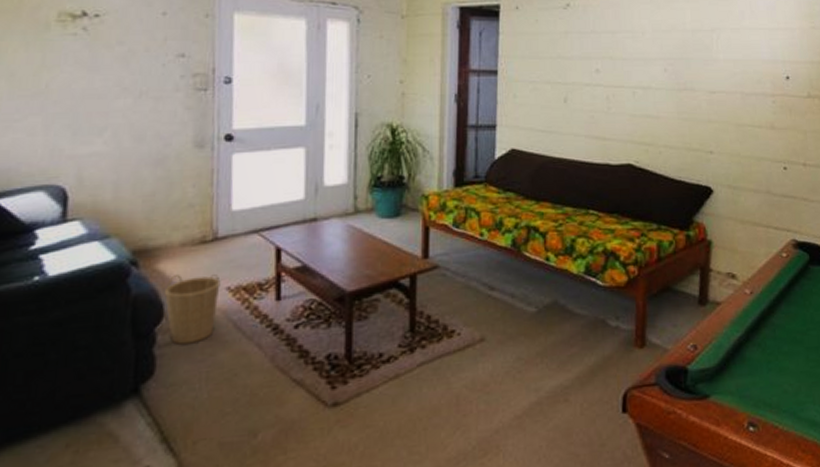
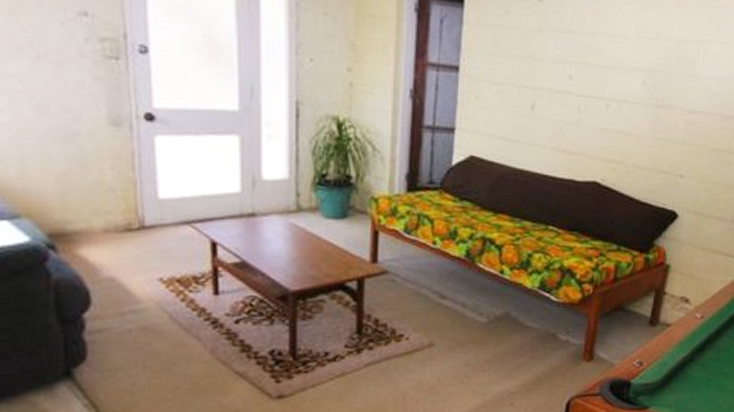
basket: present [165,274,221,346] -> none [90,262,152,334]

